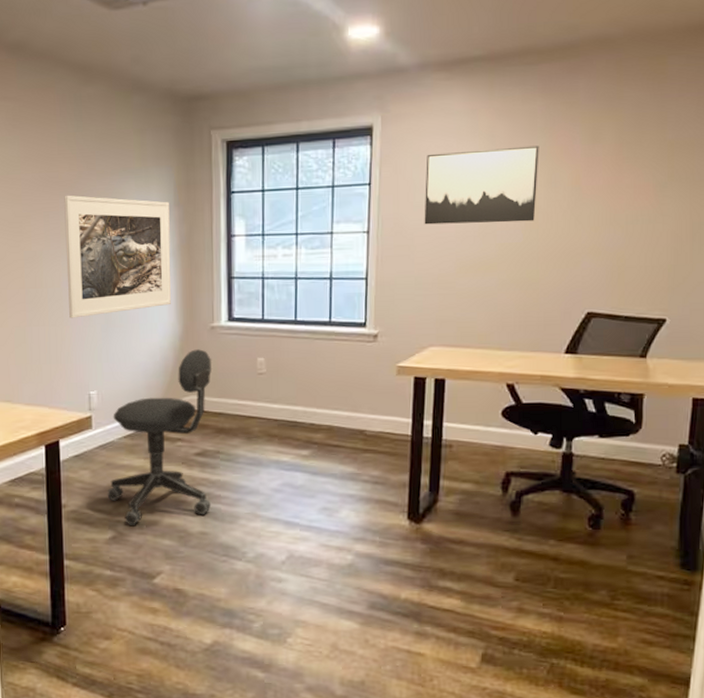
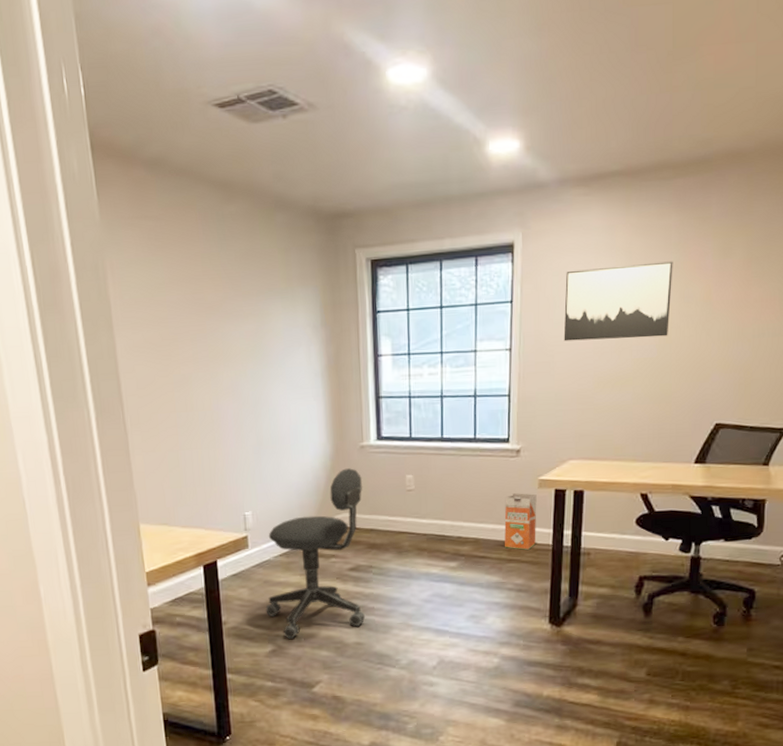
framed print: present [64,195,172,318] -> none [210,317,321,441]
waste bin: none [360,380,395,440] -> present [504,493,537,550]

